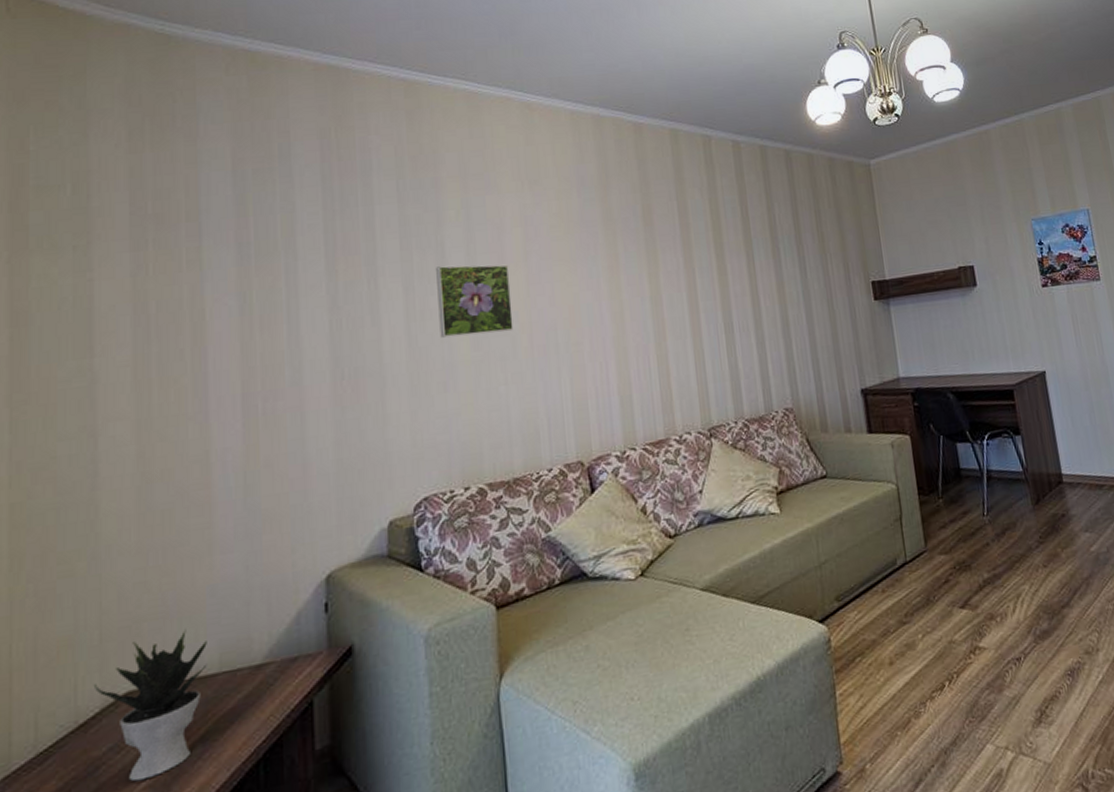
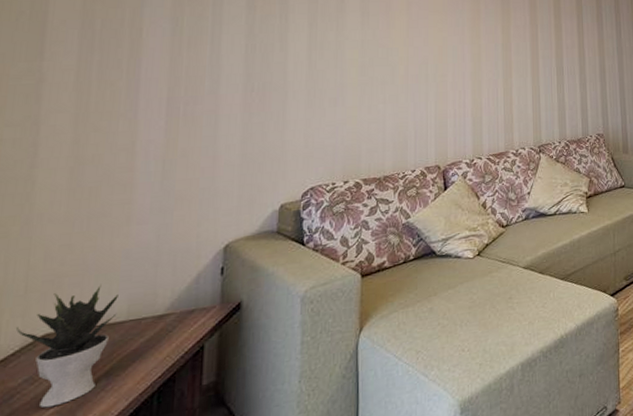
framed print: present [436,264,514,338] -> none [335,9,394,64]

